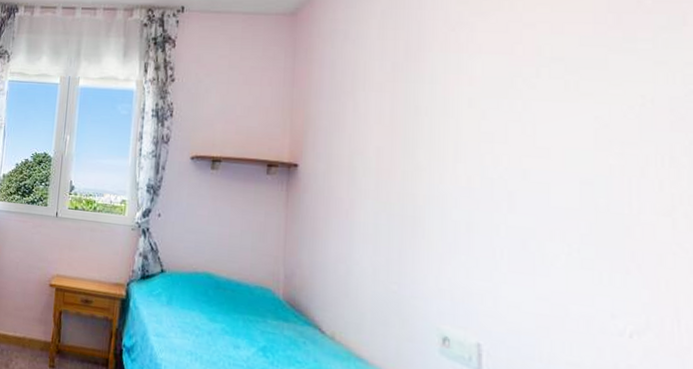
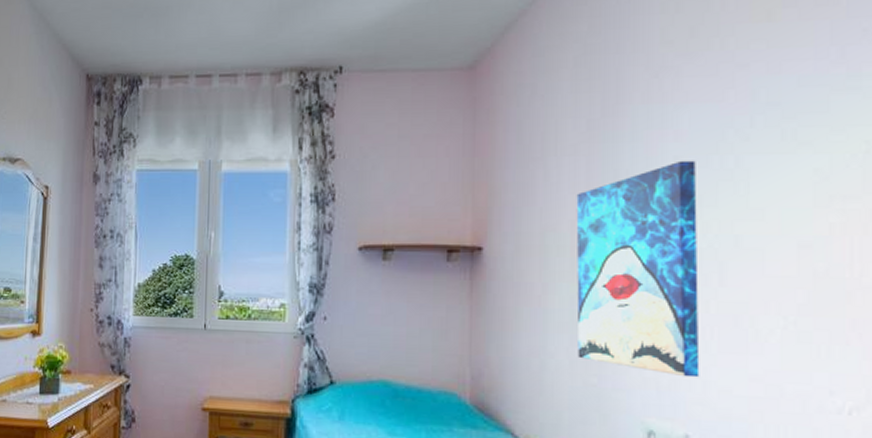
wall art: none [380,102,491,293] -> present [576,160,700,378]

